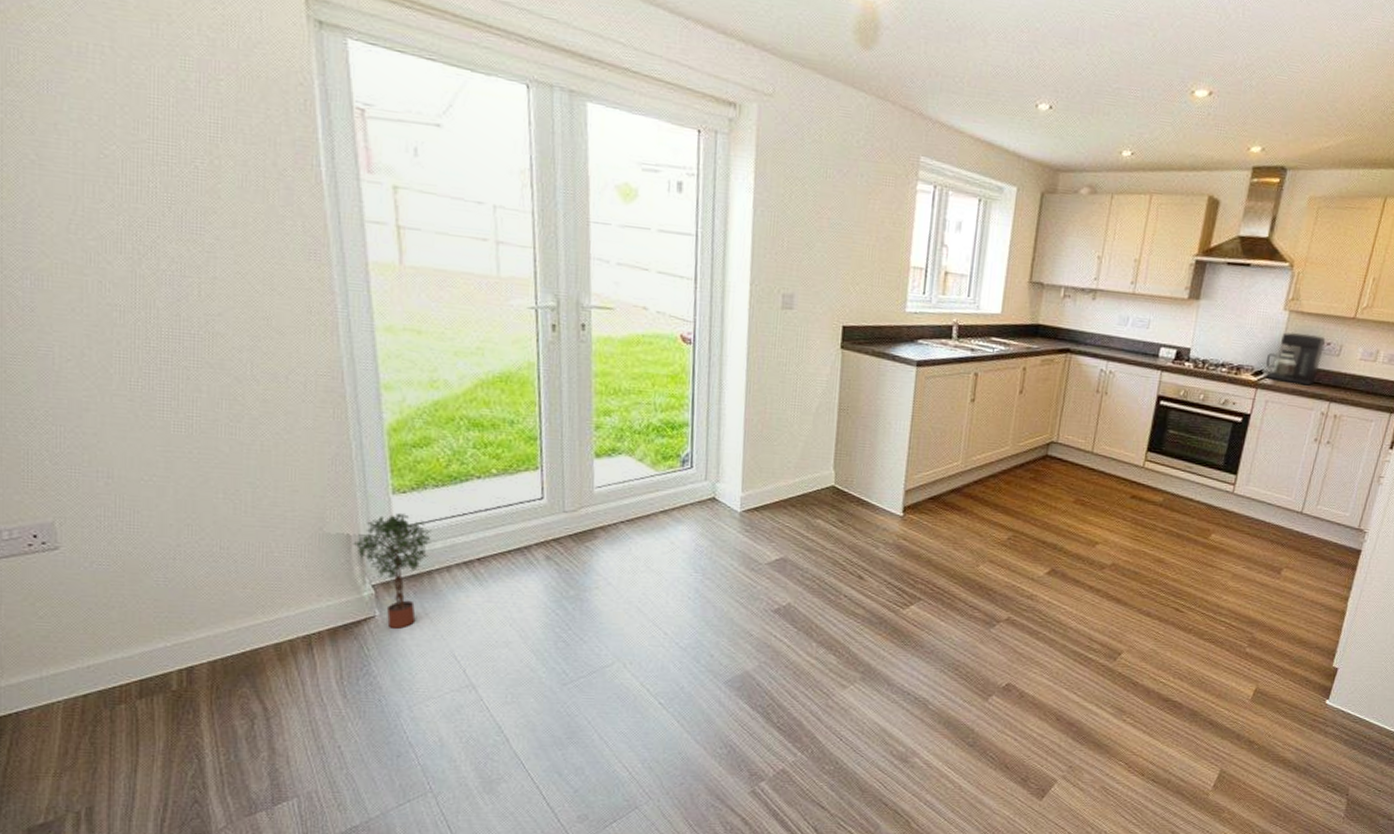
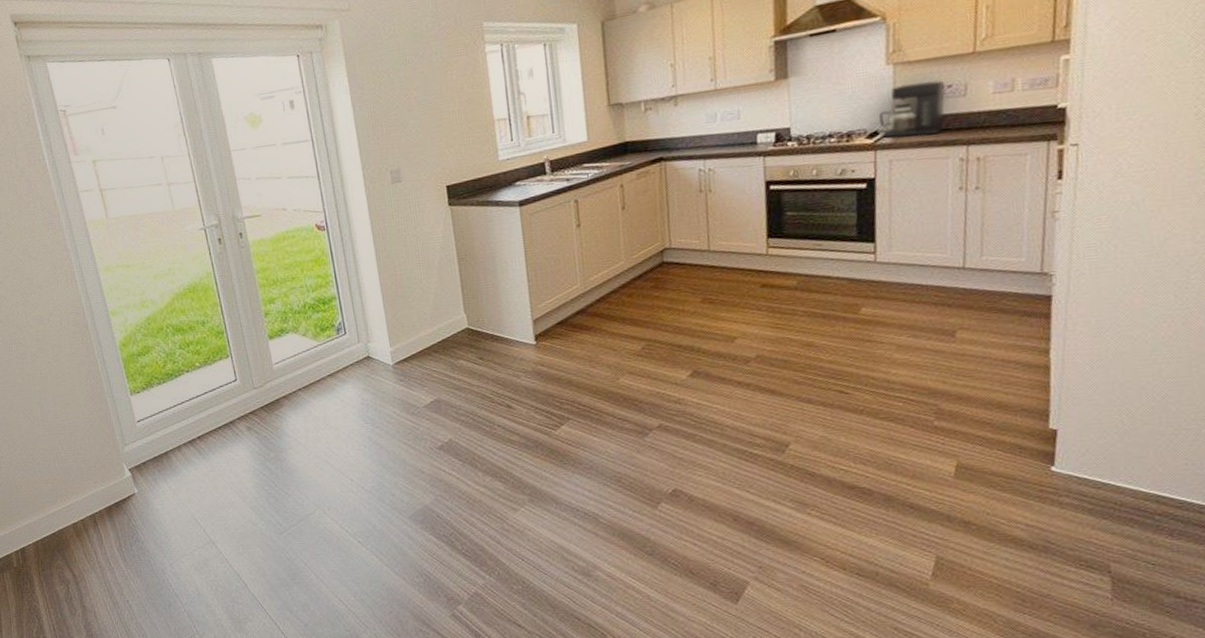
potted tree: present [353,513,432,629] -> none [111,409,164,502]

